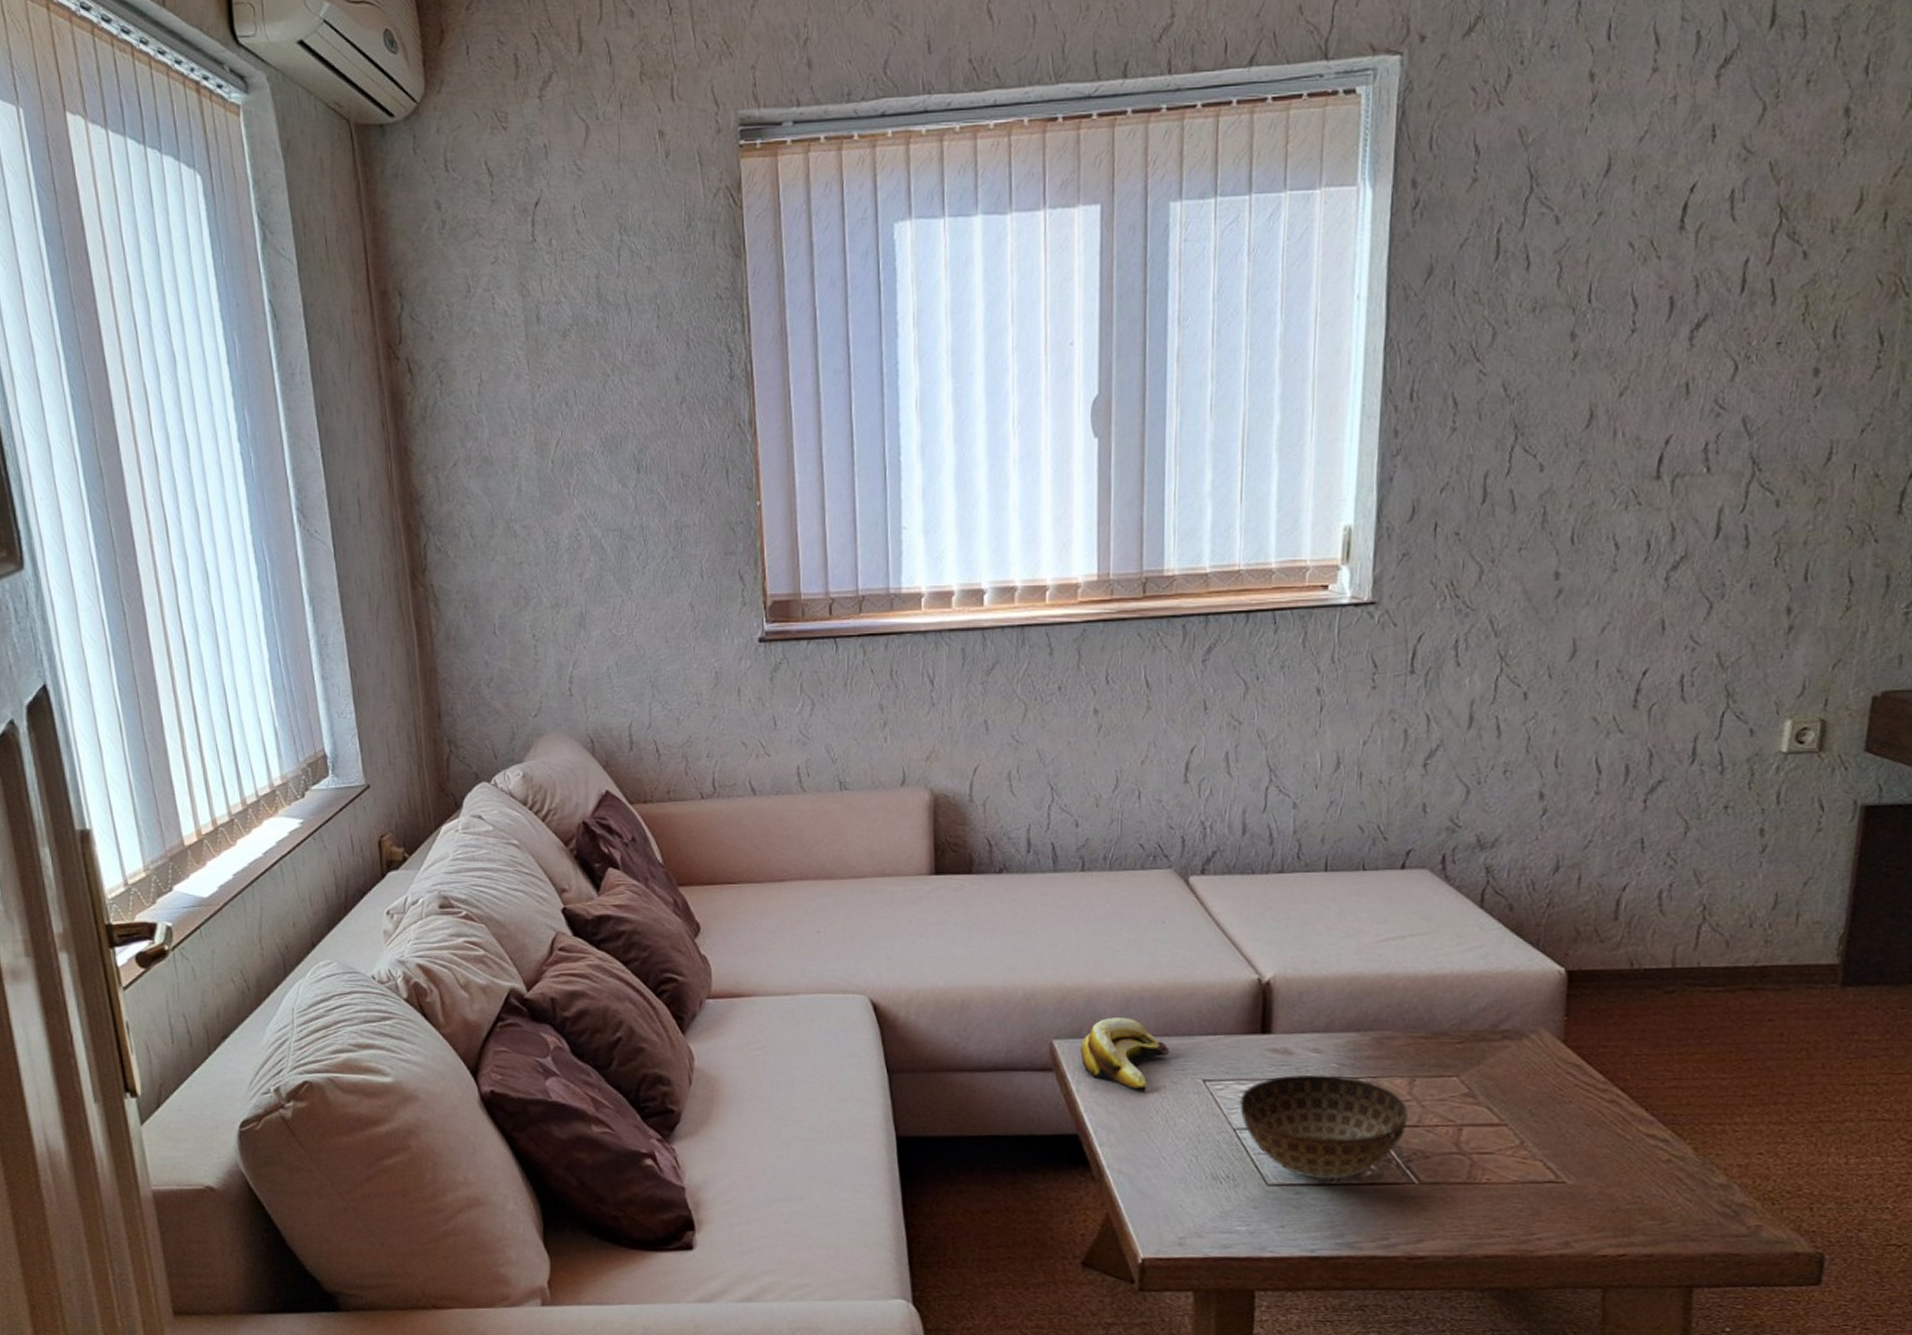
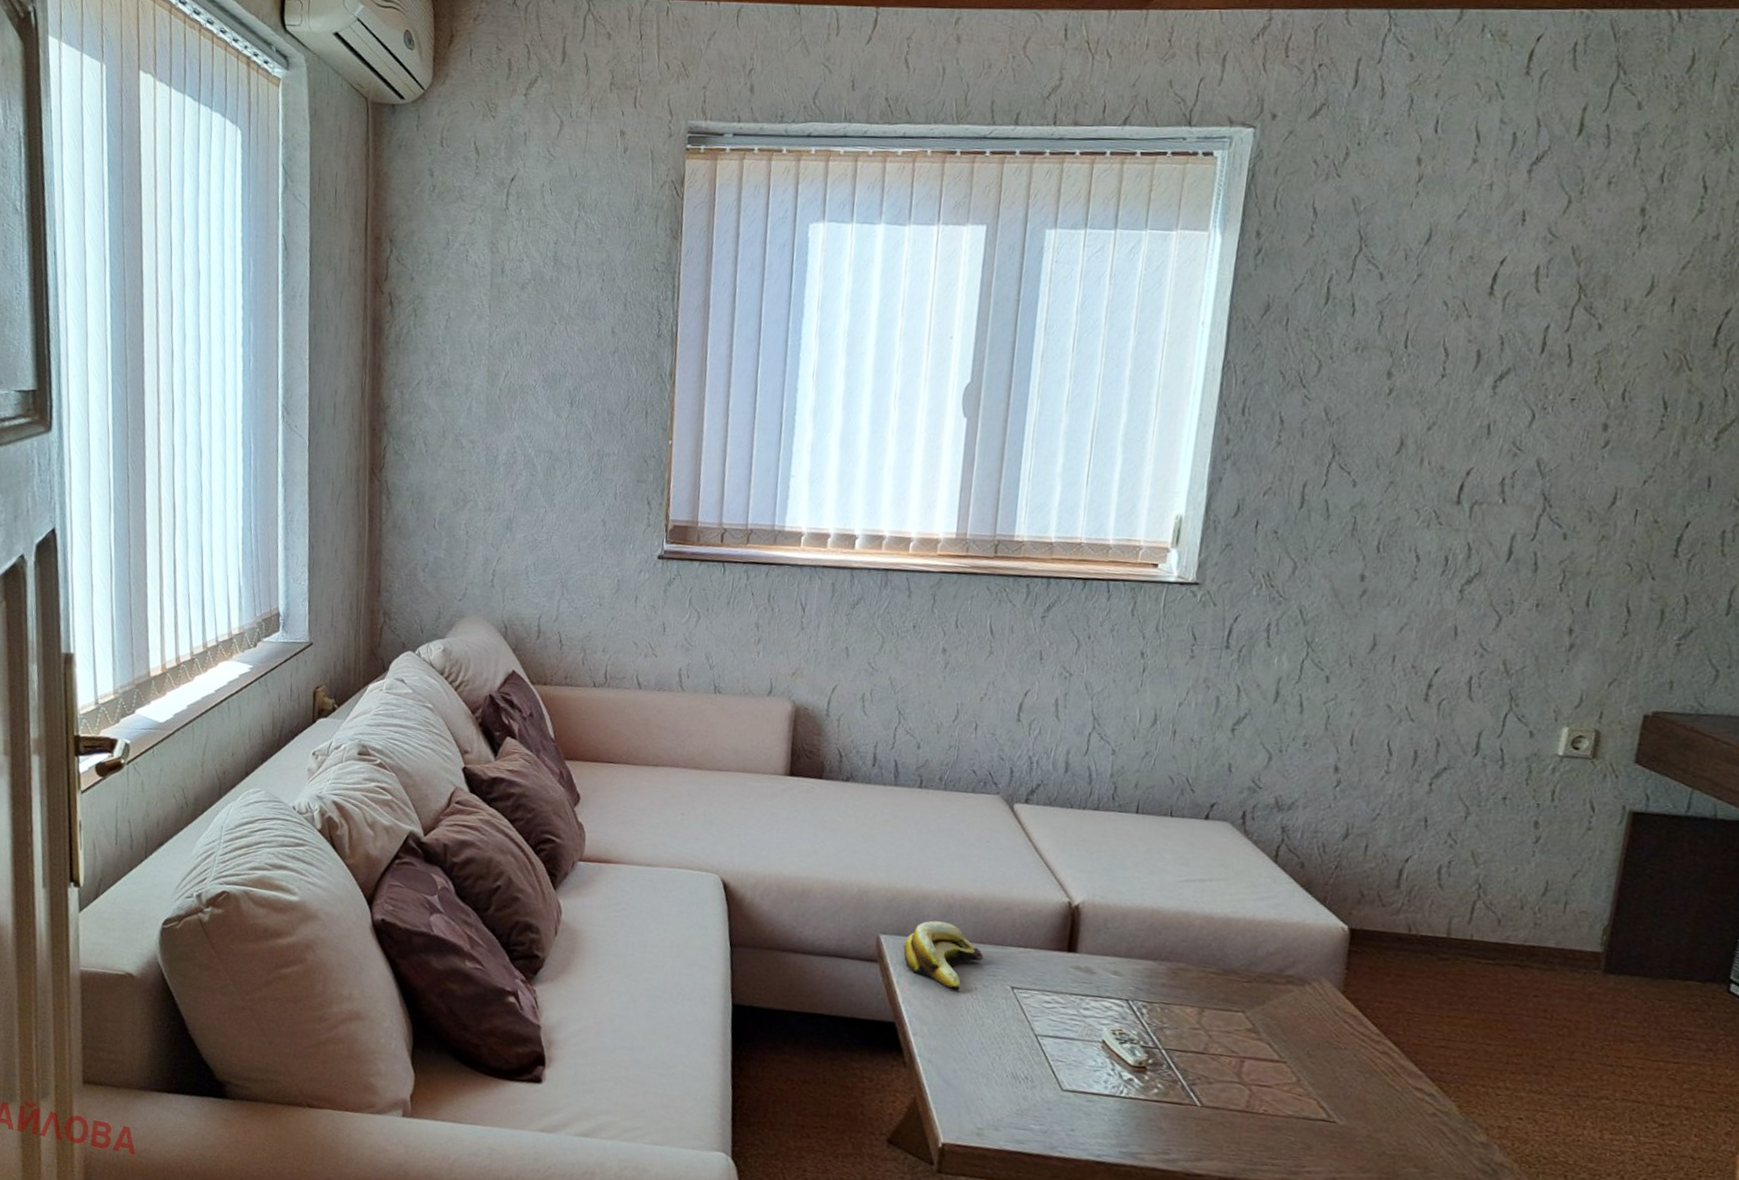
bowl: present [1240,1074,1408,1181] -> none [1042,992,1196,1093]

